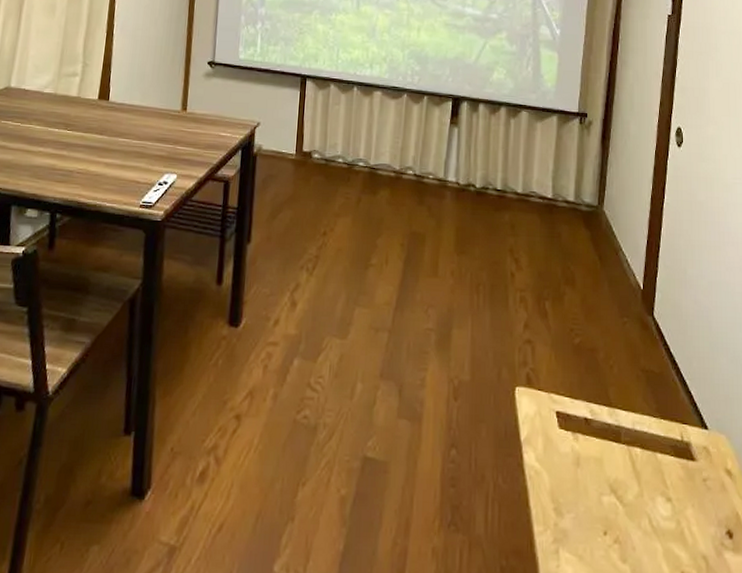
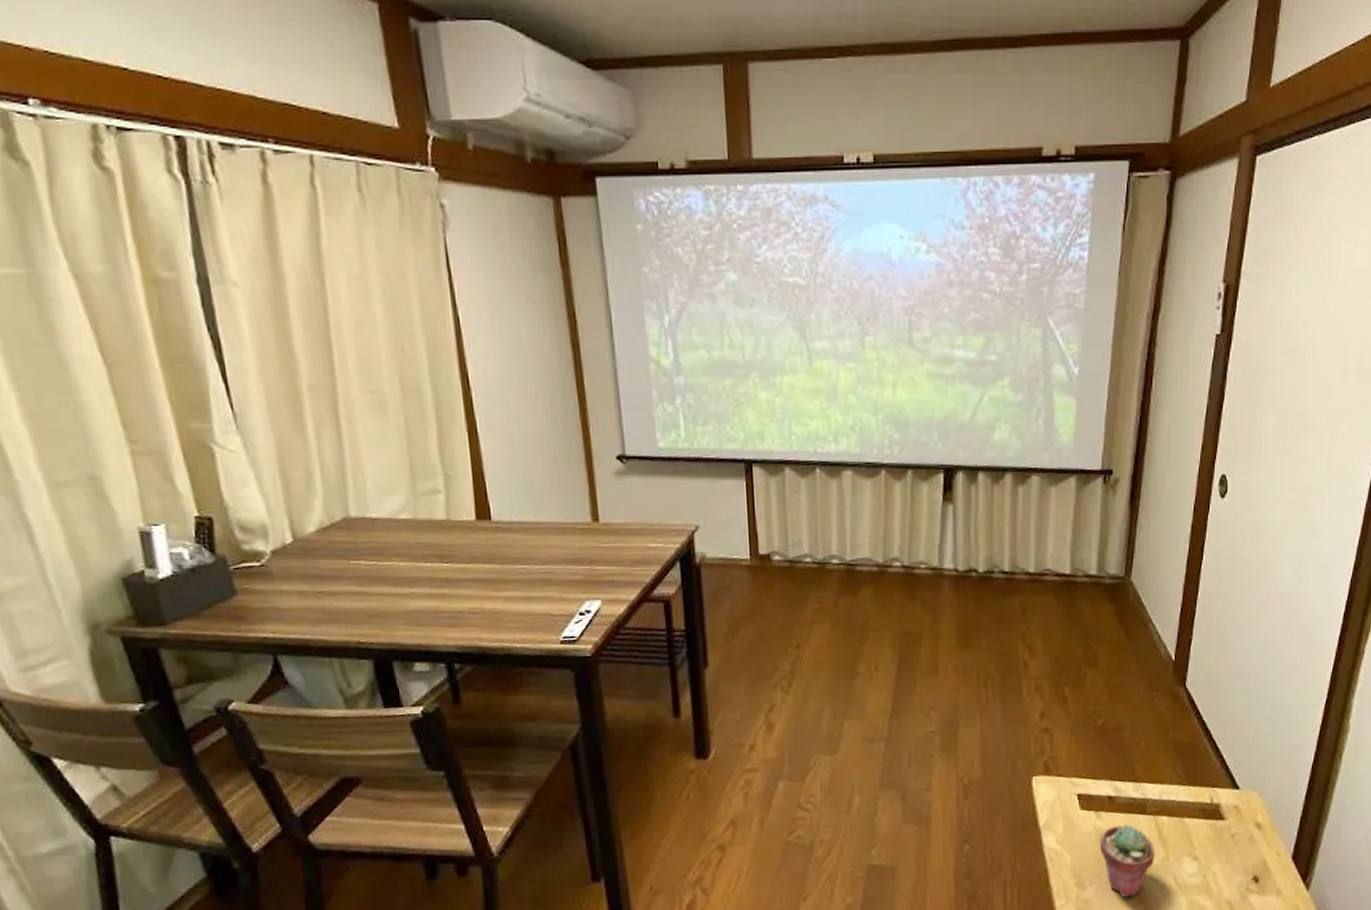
potted succulent: none [576,451,630,534] -> present [1099,825,1155,898]

